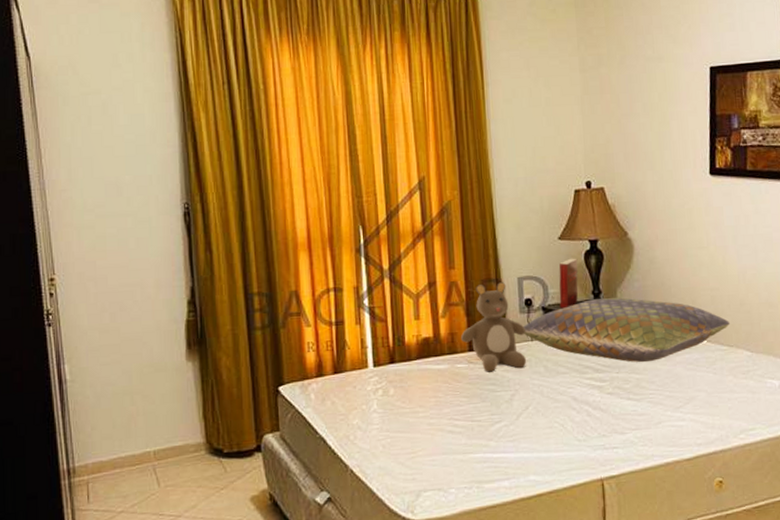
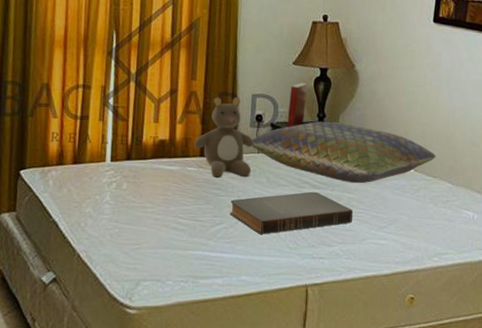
book: none [508,376,645,429] -> present [230,191,354,234]

